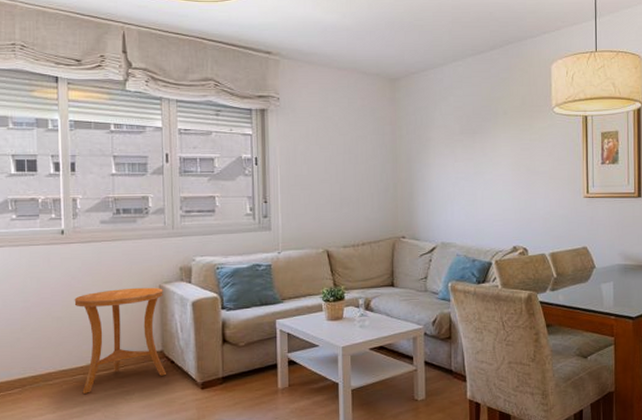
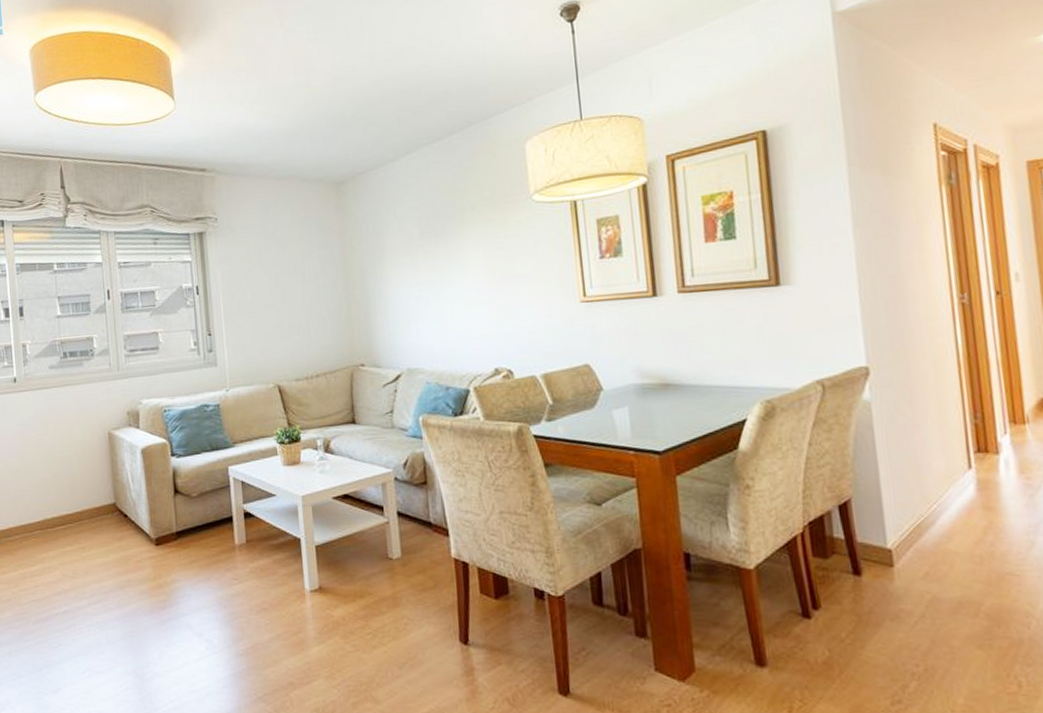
side table: present [74,287,167,394] -> none [29,434,121,550]

